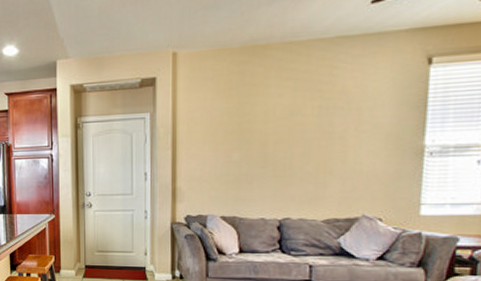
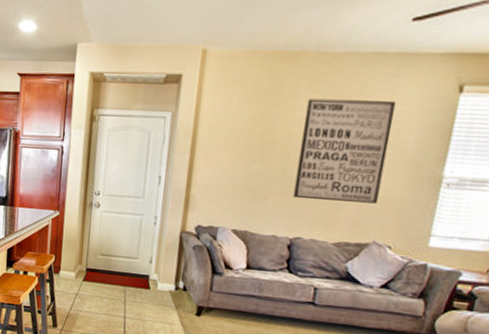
wall art: none [276,80,367,181] -> present [293,98,396,204]

